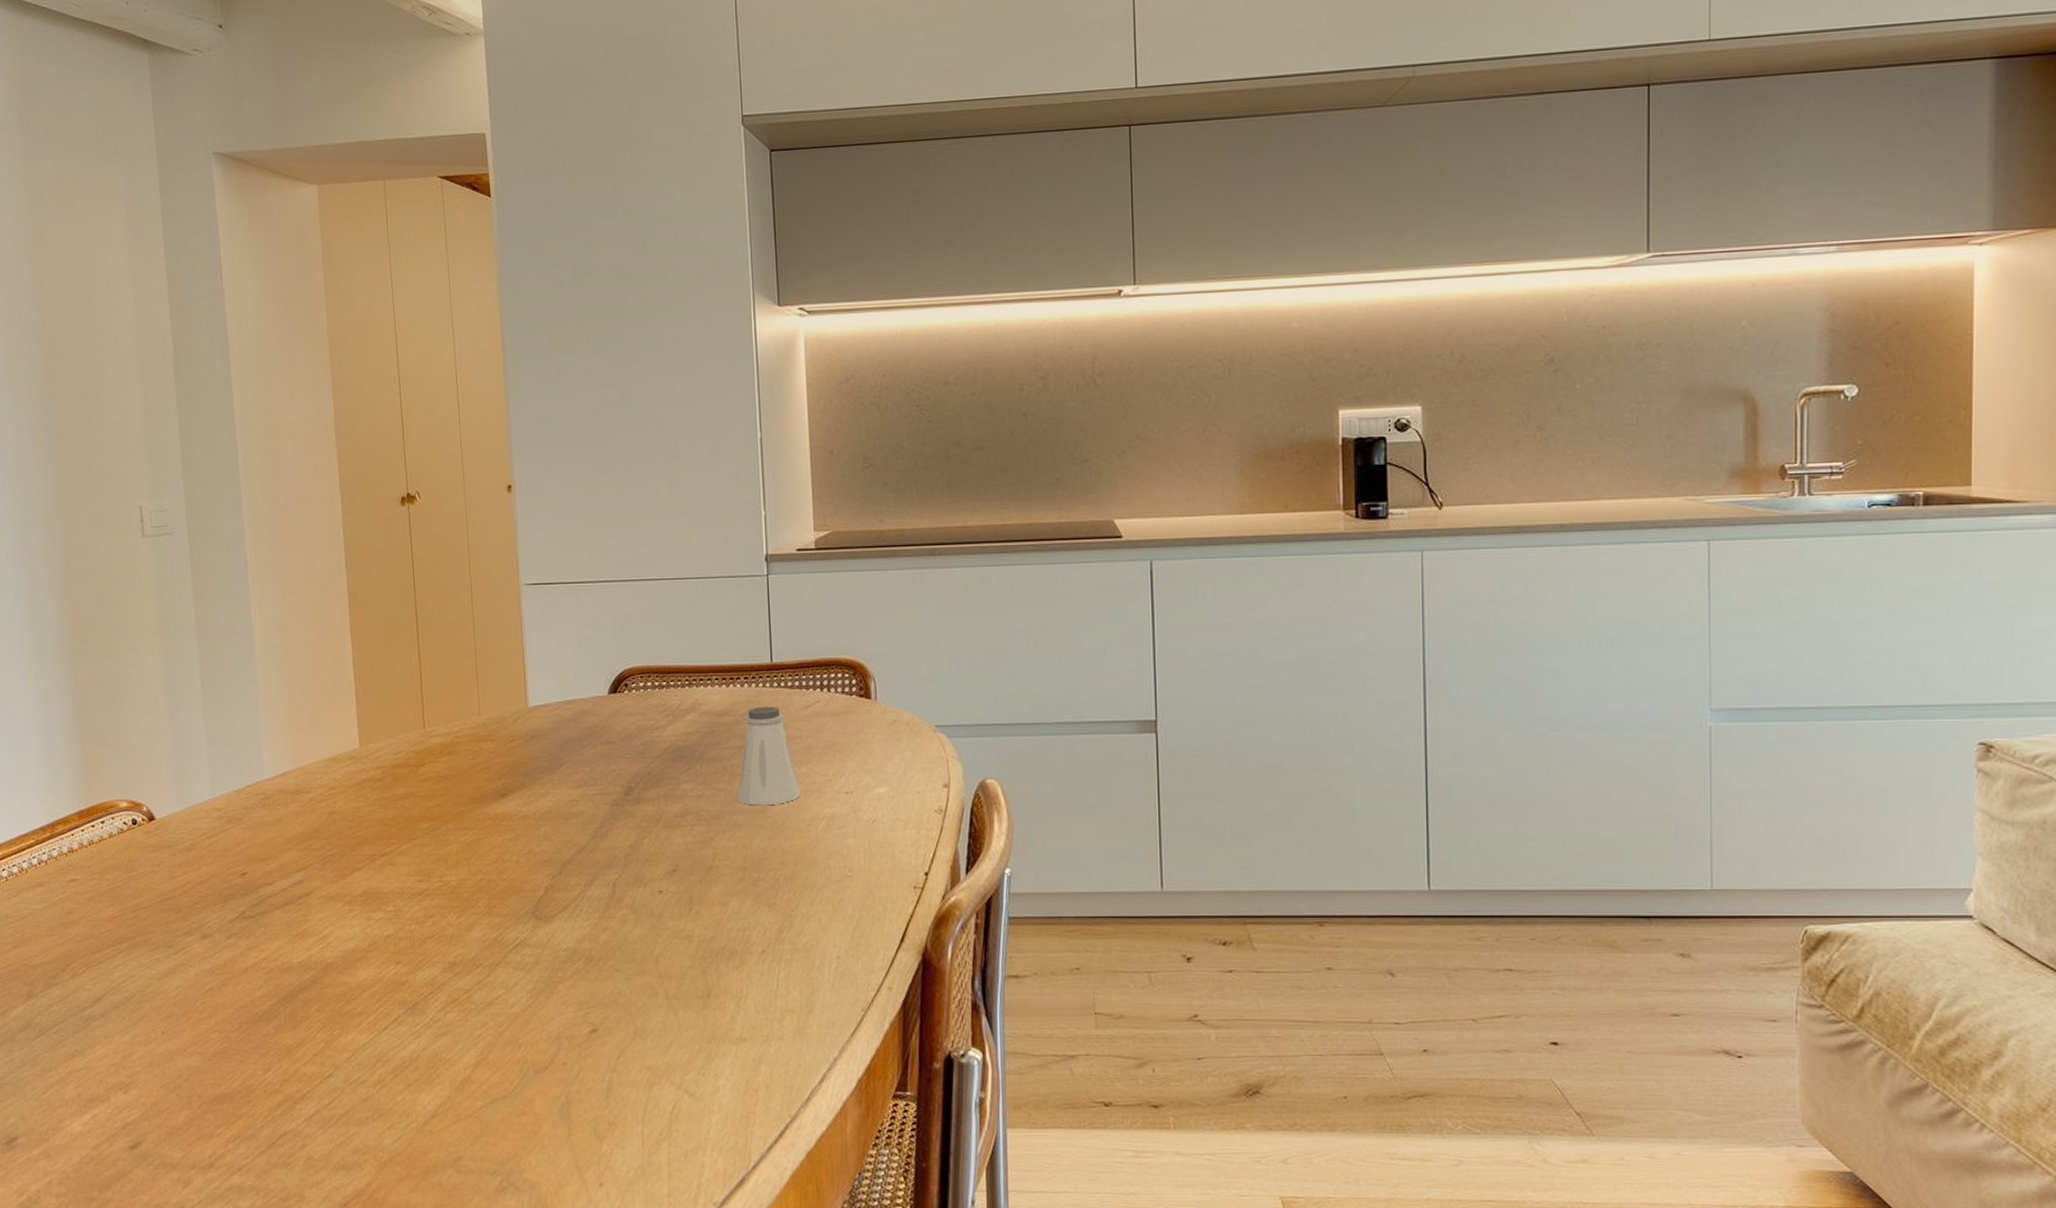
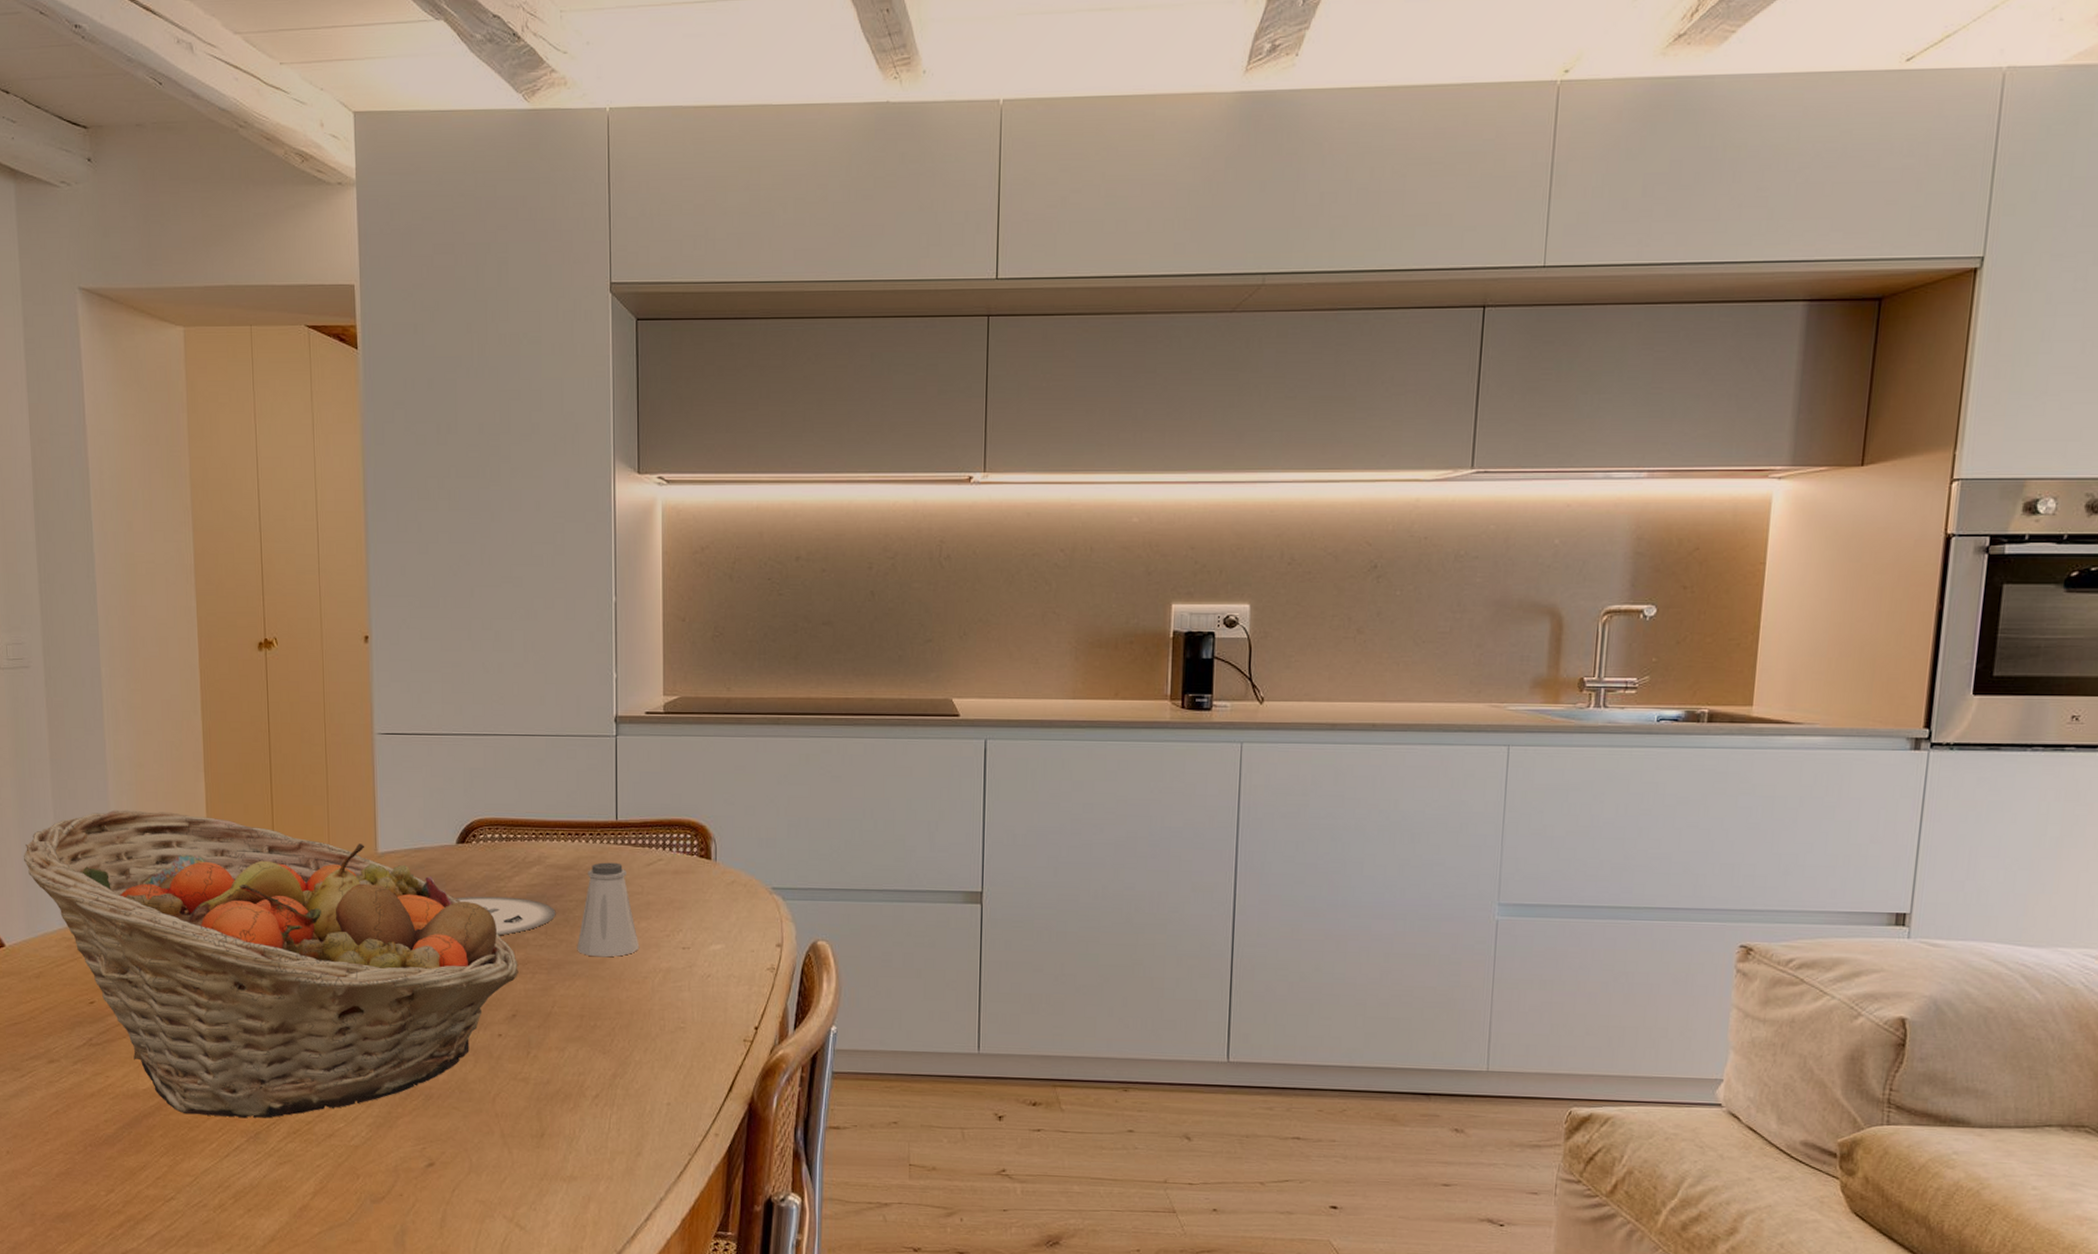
fruit basket: none [171,674,677,989] -> present [23,809,519,1118]
plate: none [609,747,713,788] -> present [455,896,556,936]

